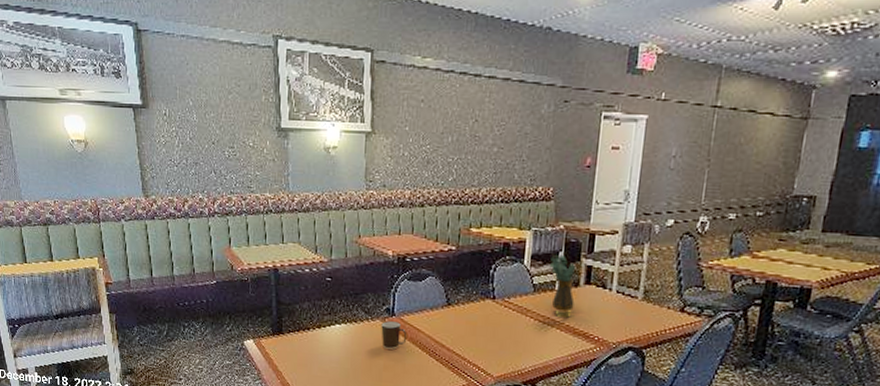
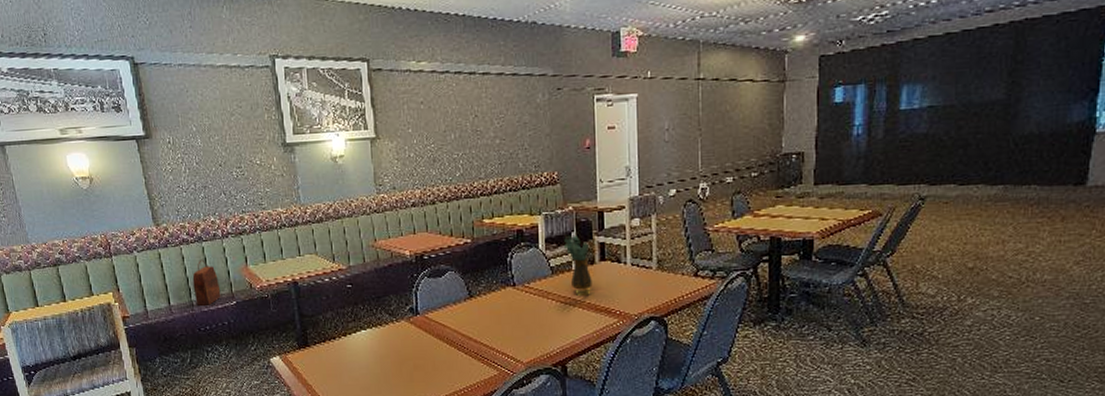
handbag: none [176,235,202,282] -> present [192,259,221,306]
mug: present [381,321,407,350] -> none [406,320,434,349]

